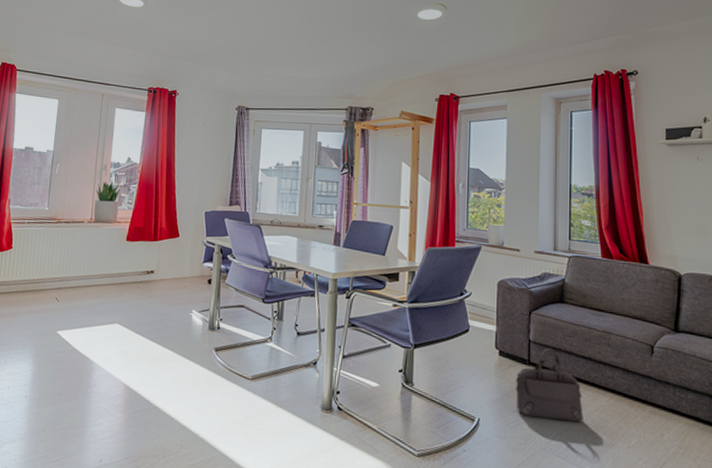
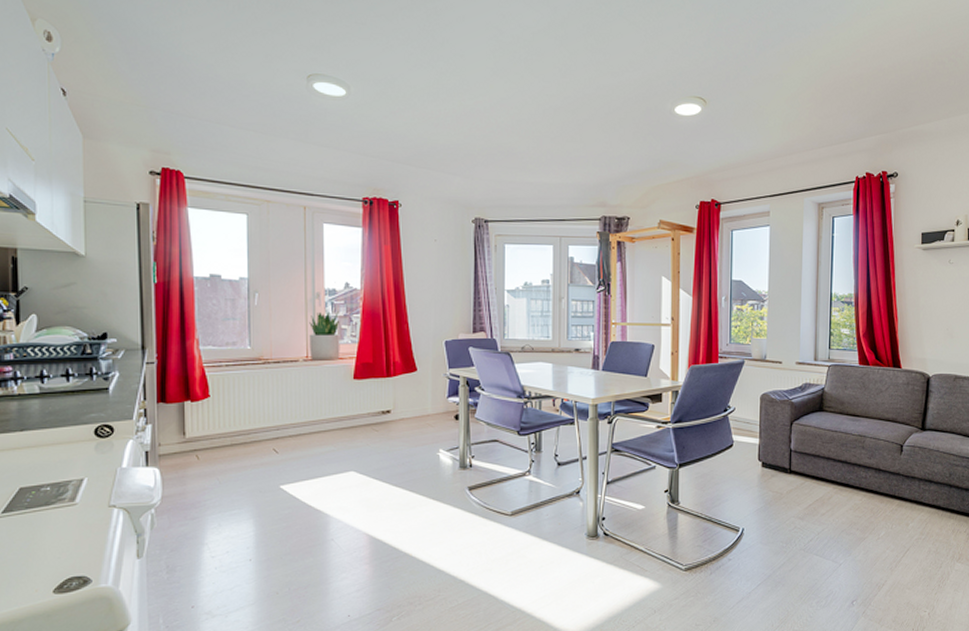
handbag: present [515,349,583,423] -> none [776,456,839,522]

